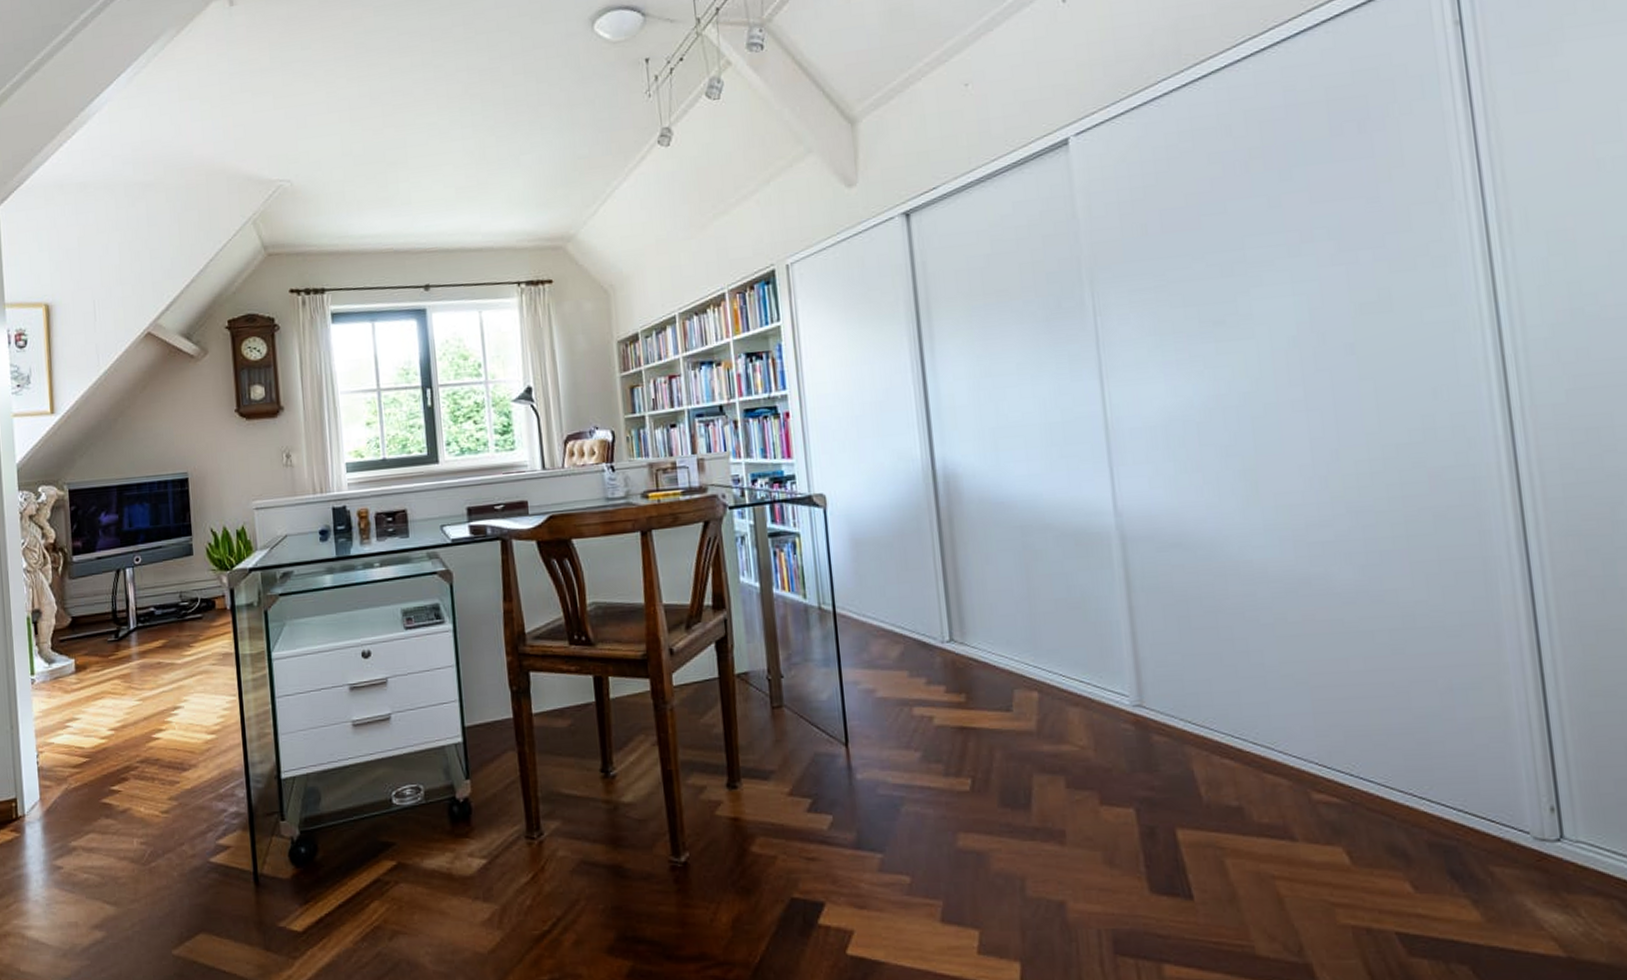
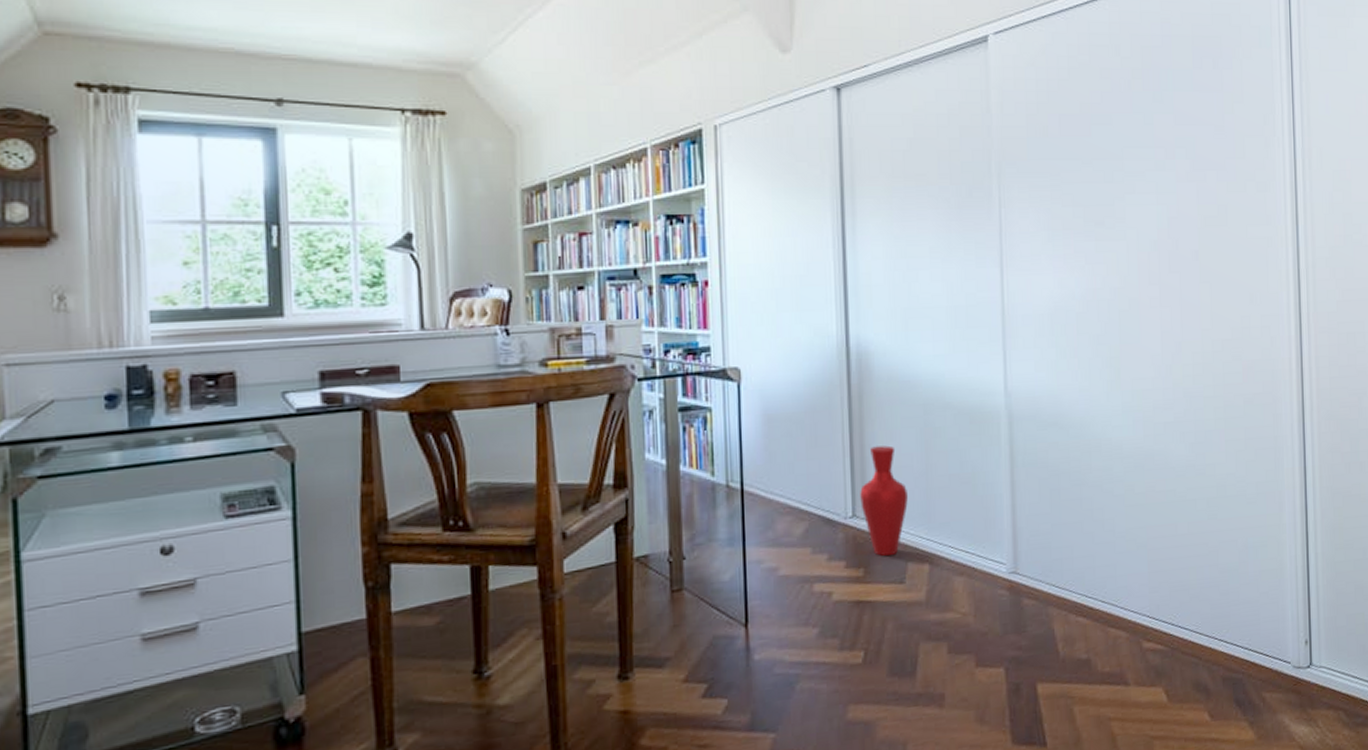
vase: none [956,569,1010,683] -> present [860,445,908,557]

